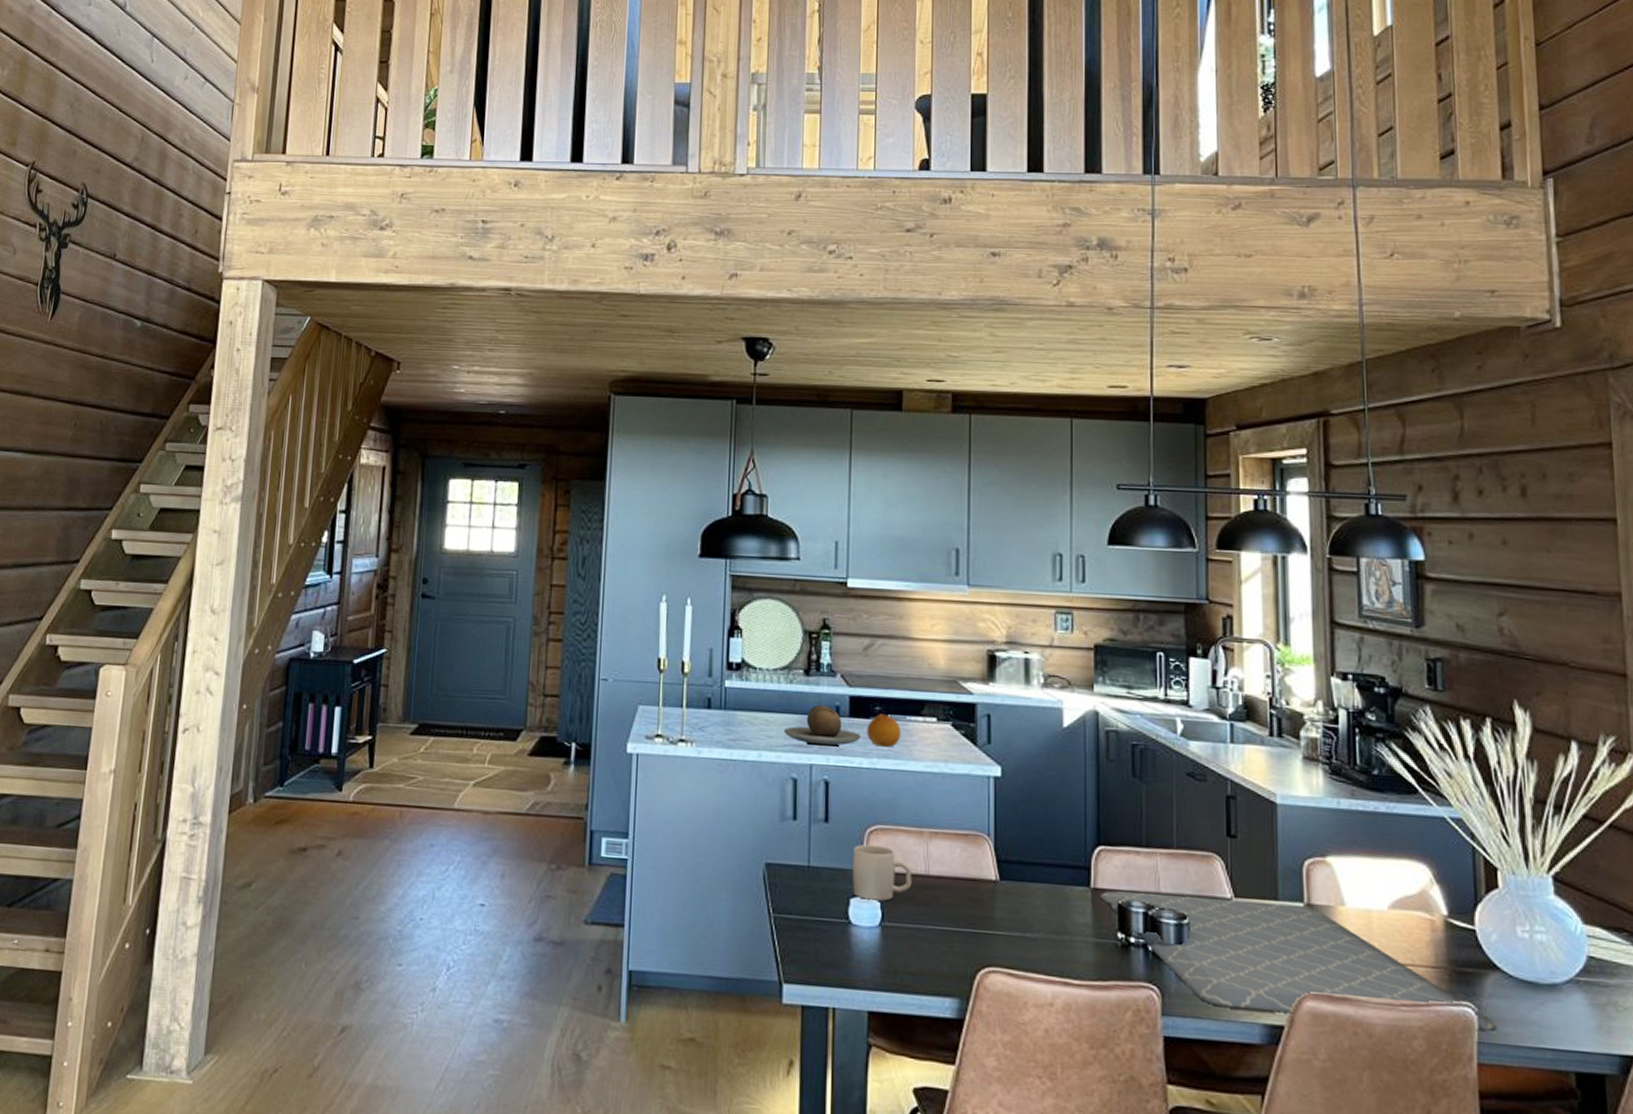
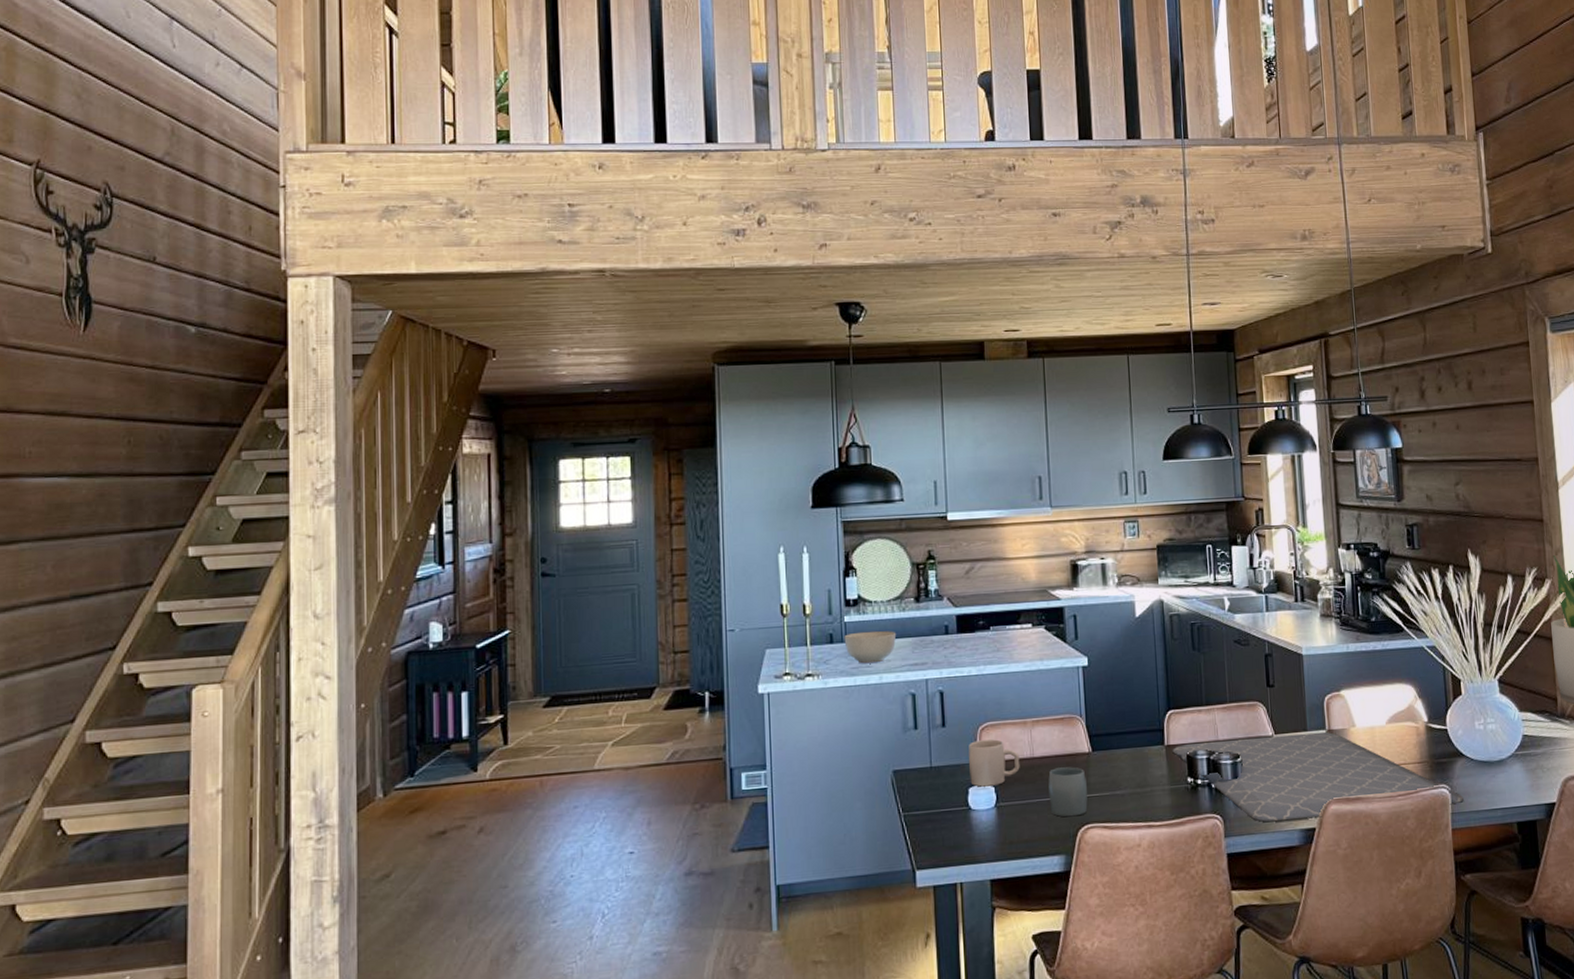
bowl: none [723,700,781,738] -> present [844,630,897,664]
bread: present [783,705,861,748] -> none [900,626,968,663]
fruit: present [867,714,900,747] -> none [973,626,1002,655]
mug: none [944,892,992,955] -> present [1048,767,1088,817]

